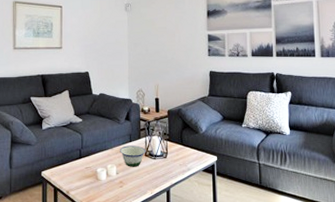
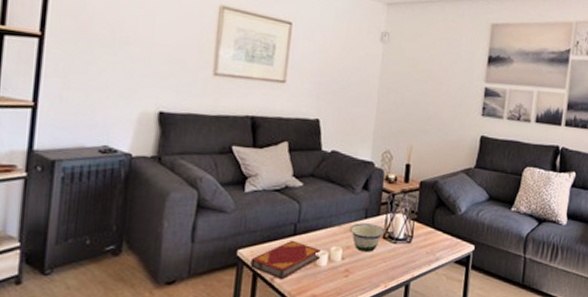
hardback book: none [51,162,101,192] -> present [250,240,322,280]

